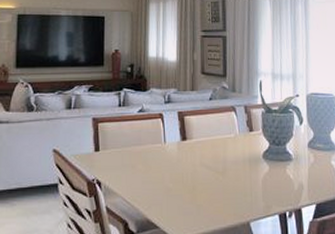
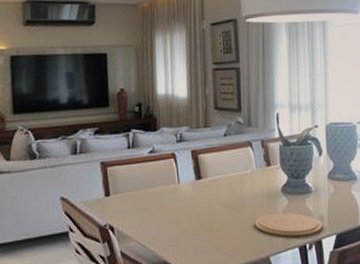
plate: none [236,178,303,204] -> present [254,212,323,237]

